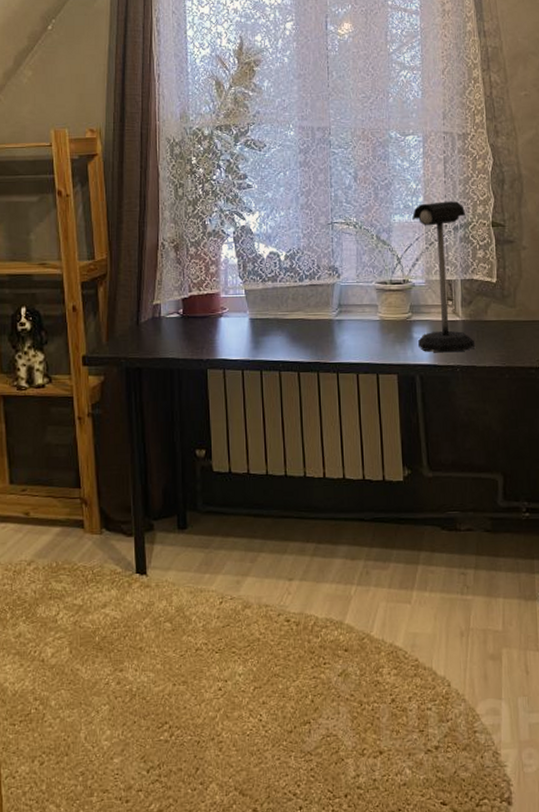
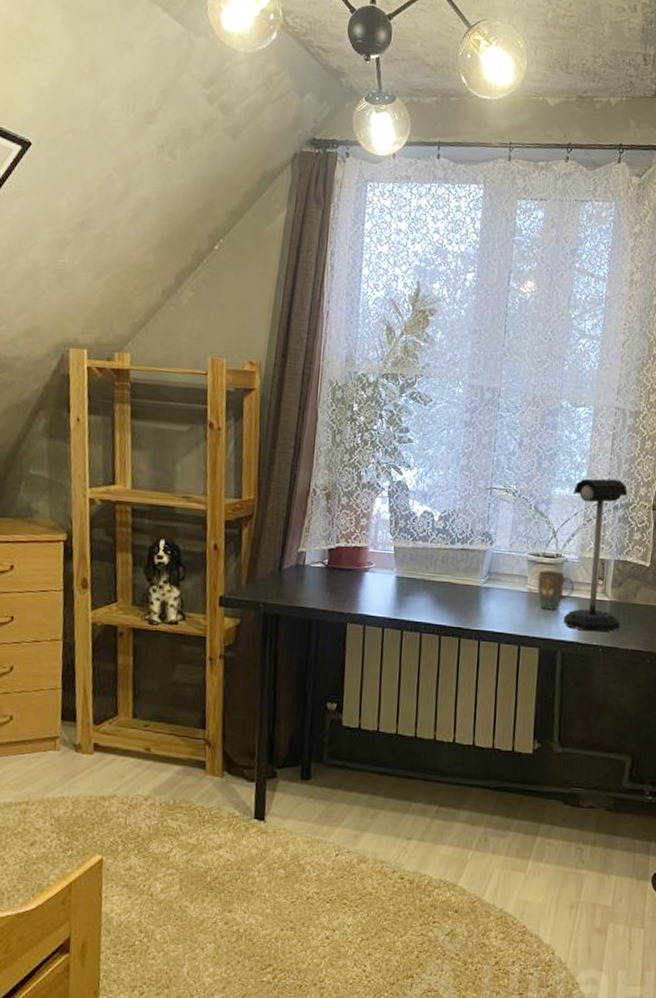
mug: none [387,296,425,335] -> present [537,569,574,610]

